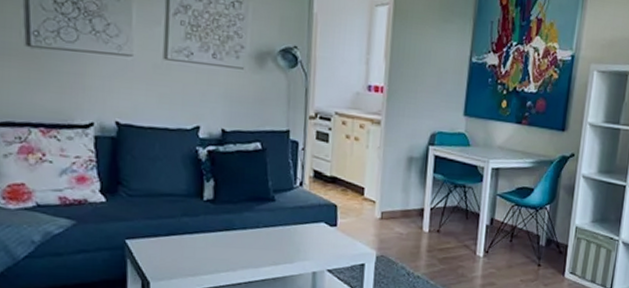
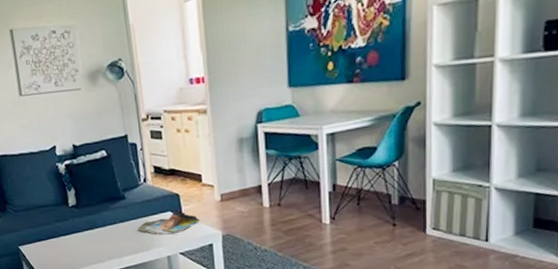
magazine: none [283,220,356,248] -> present [137,208,200,235]

